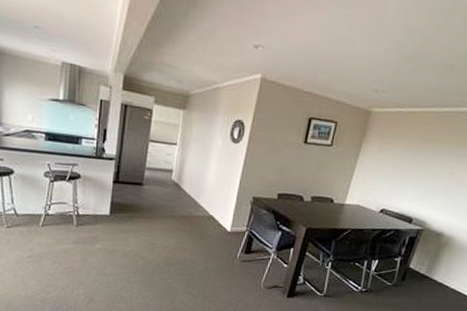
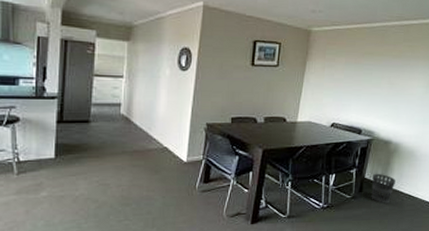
wastebasket: none [413,264,443,296] -> present [371,173,396,204]

